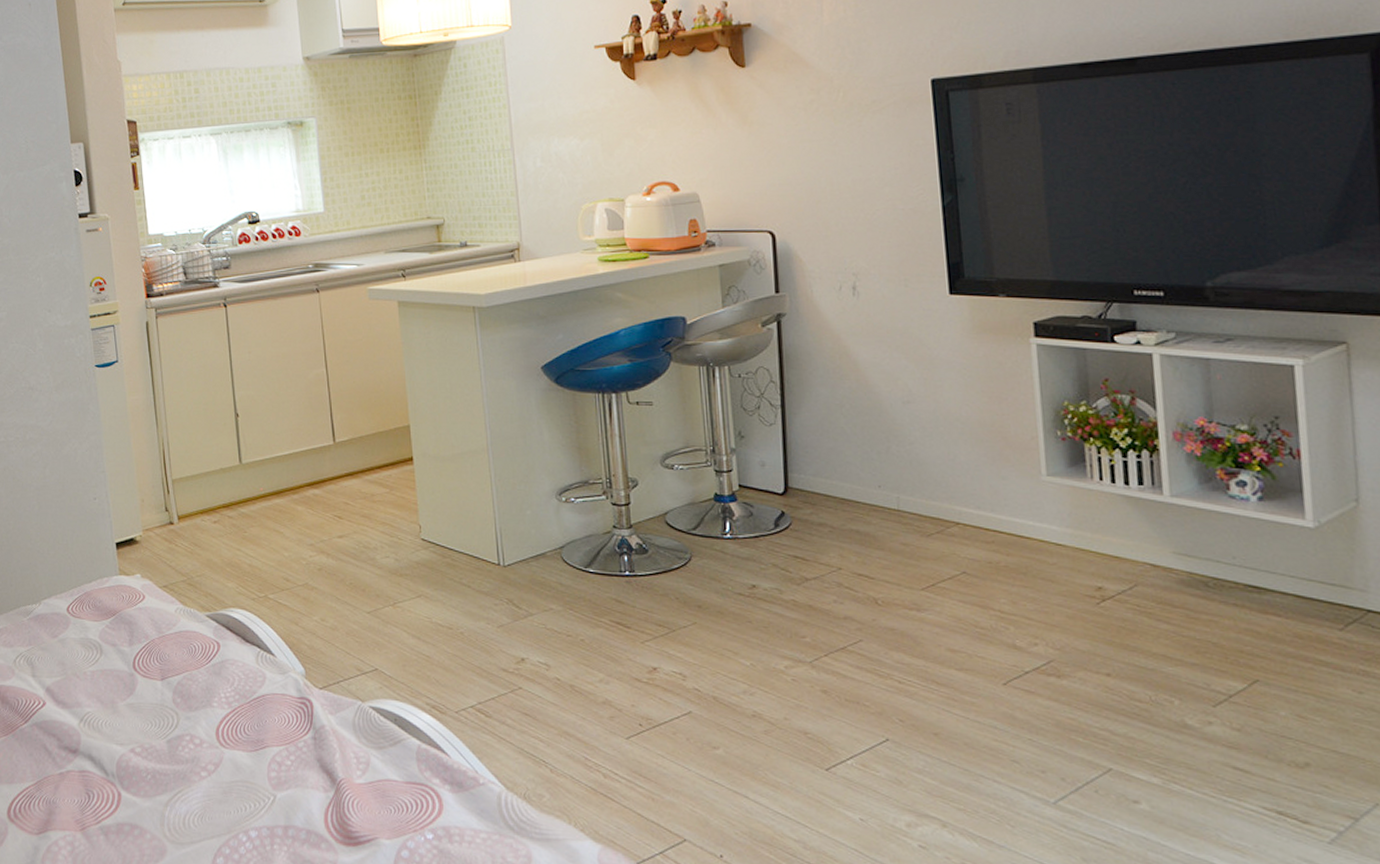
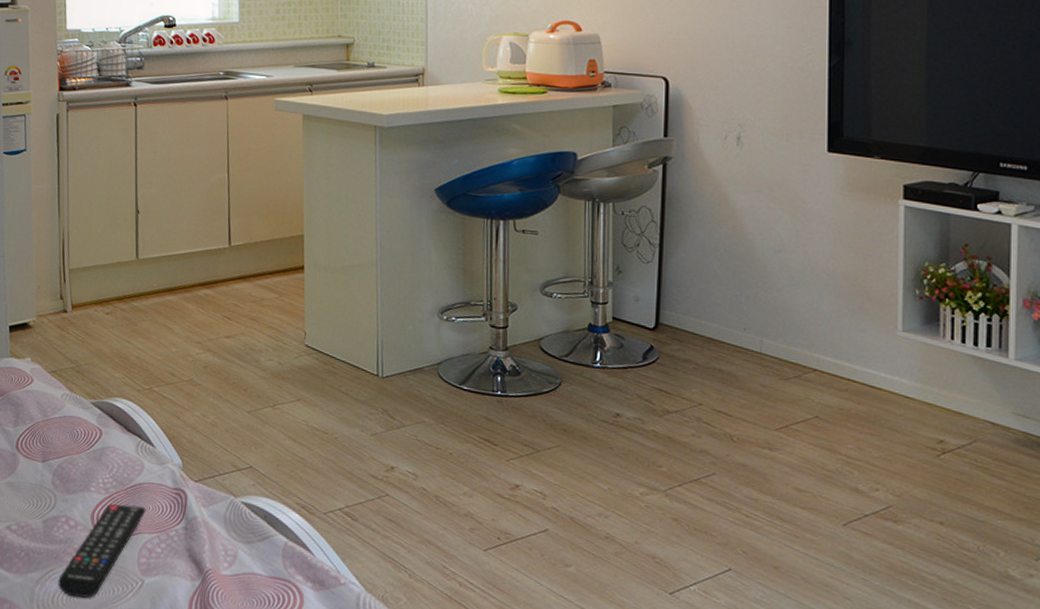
remote control: none [188,718,272,818] -> present [58,504,146,598]

